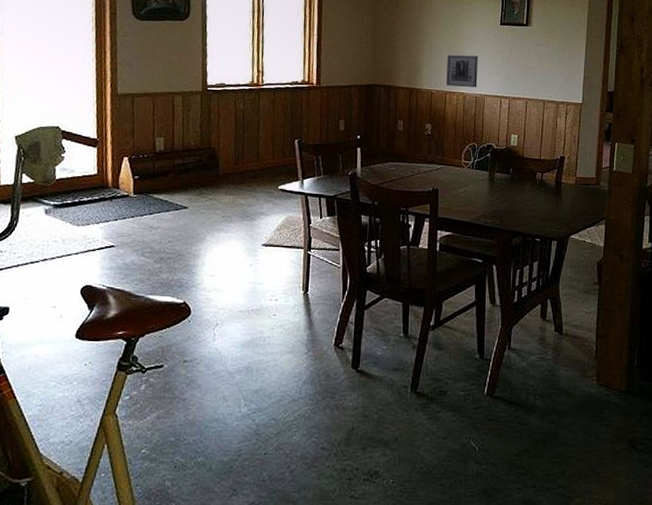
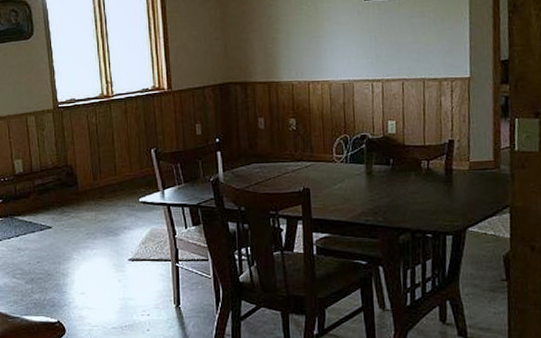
wall art: present [446,54,478,87] -> none [307,38,344,75]

